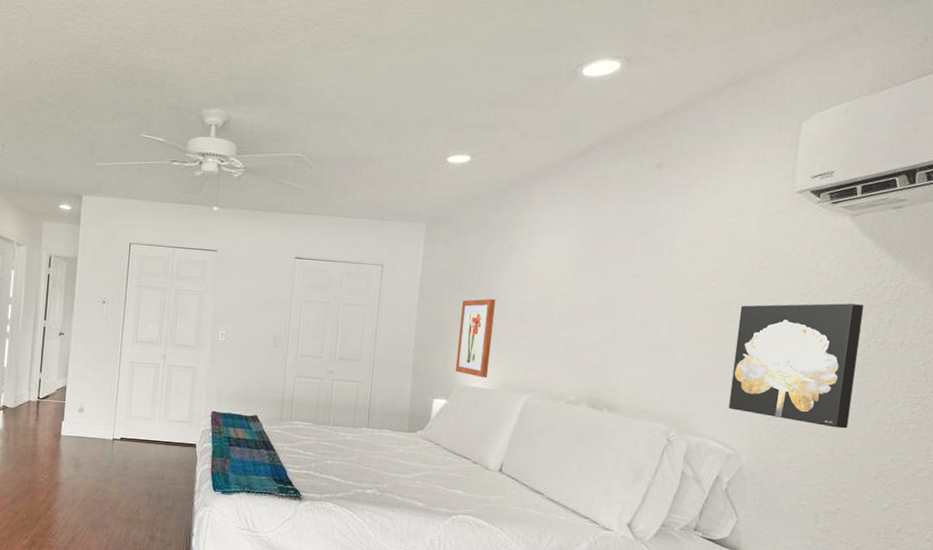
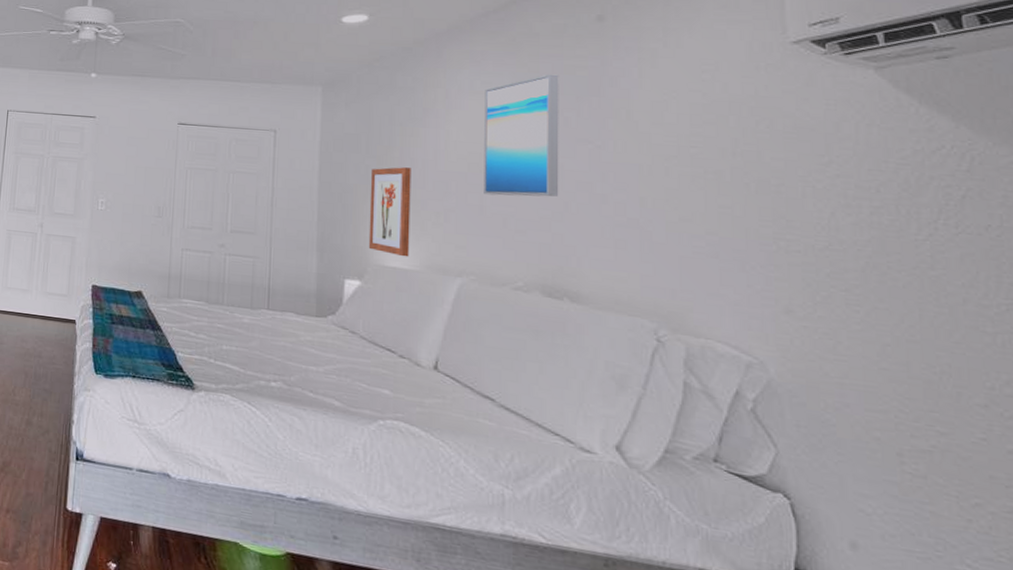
wall art: none [552,215,622,324] -> present [484,74,559,197]
wall art: present [728,303,864,429] -> none [735,174,925,337]

